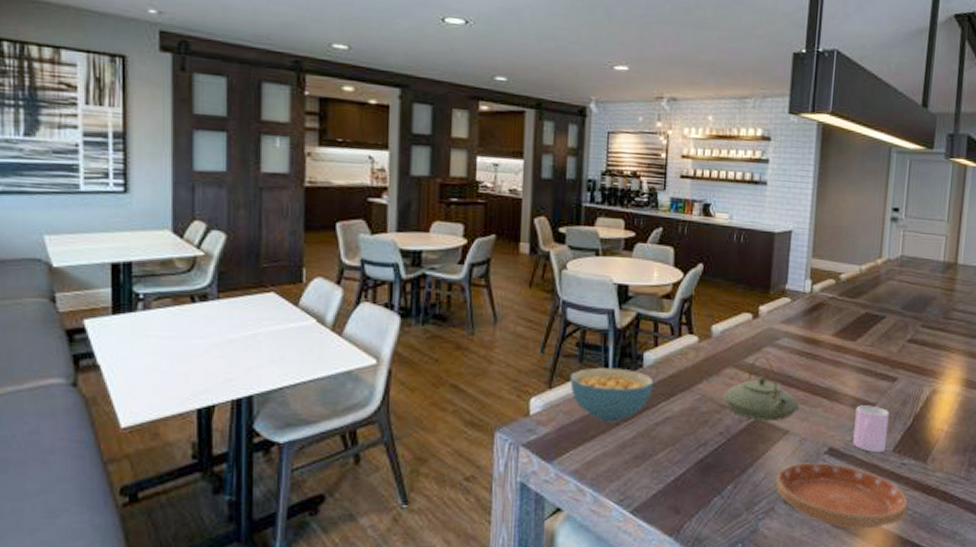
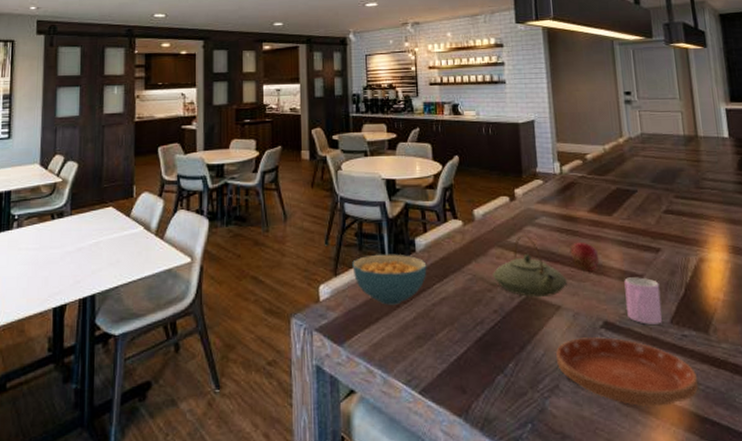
apple: none [806,367,836,397] -> present [569,243,599,272]

